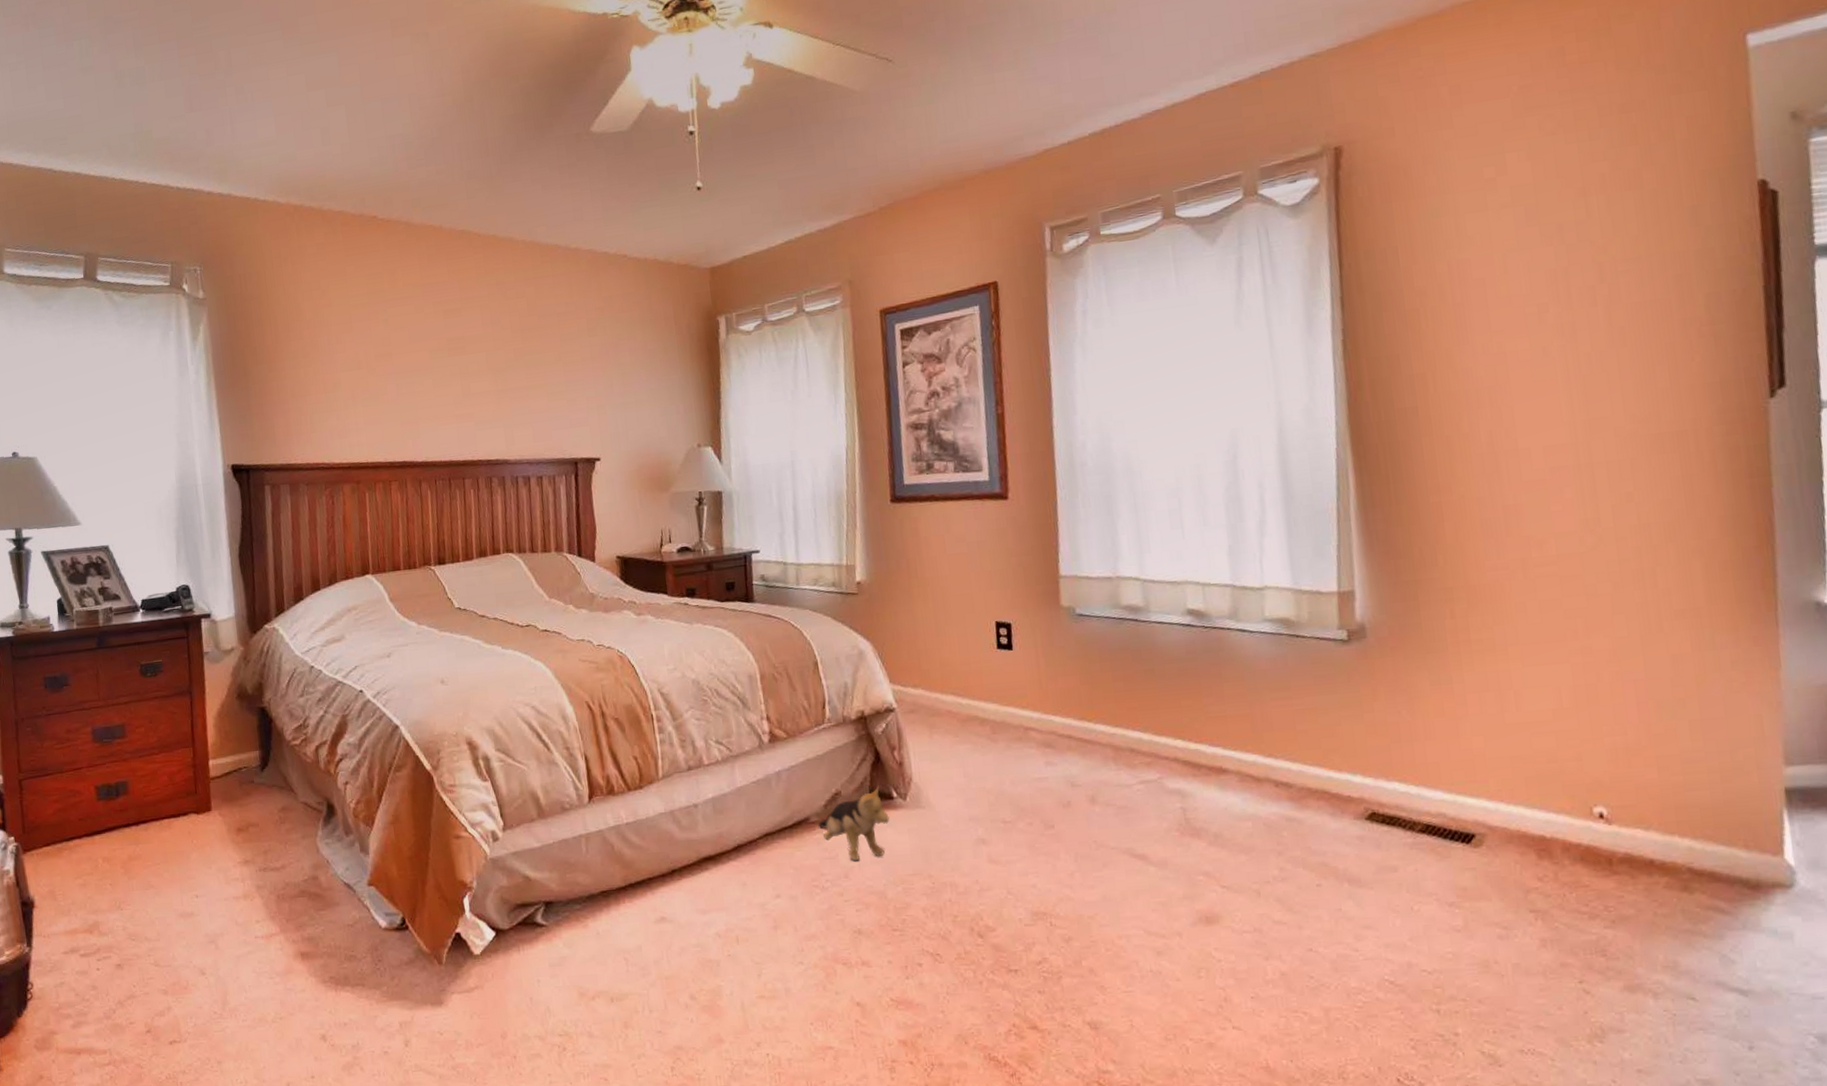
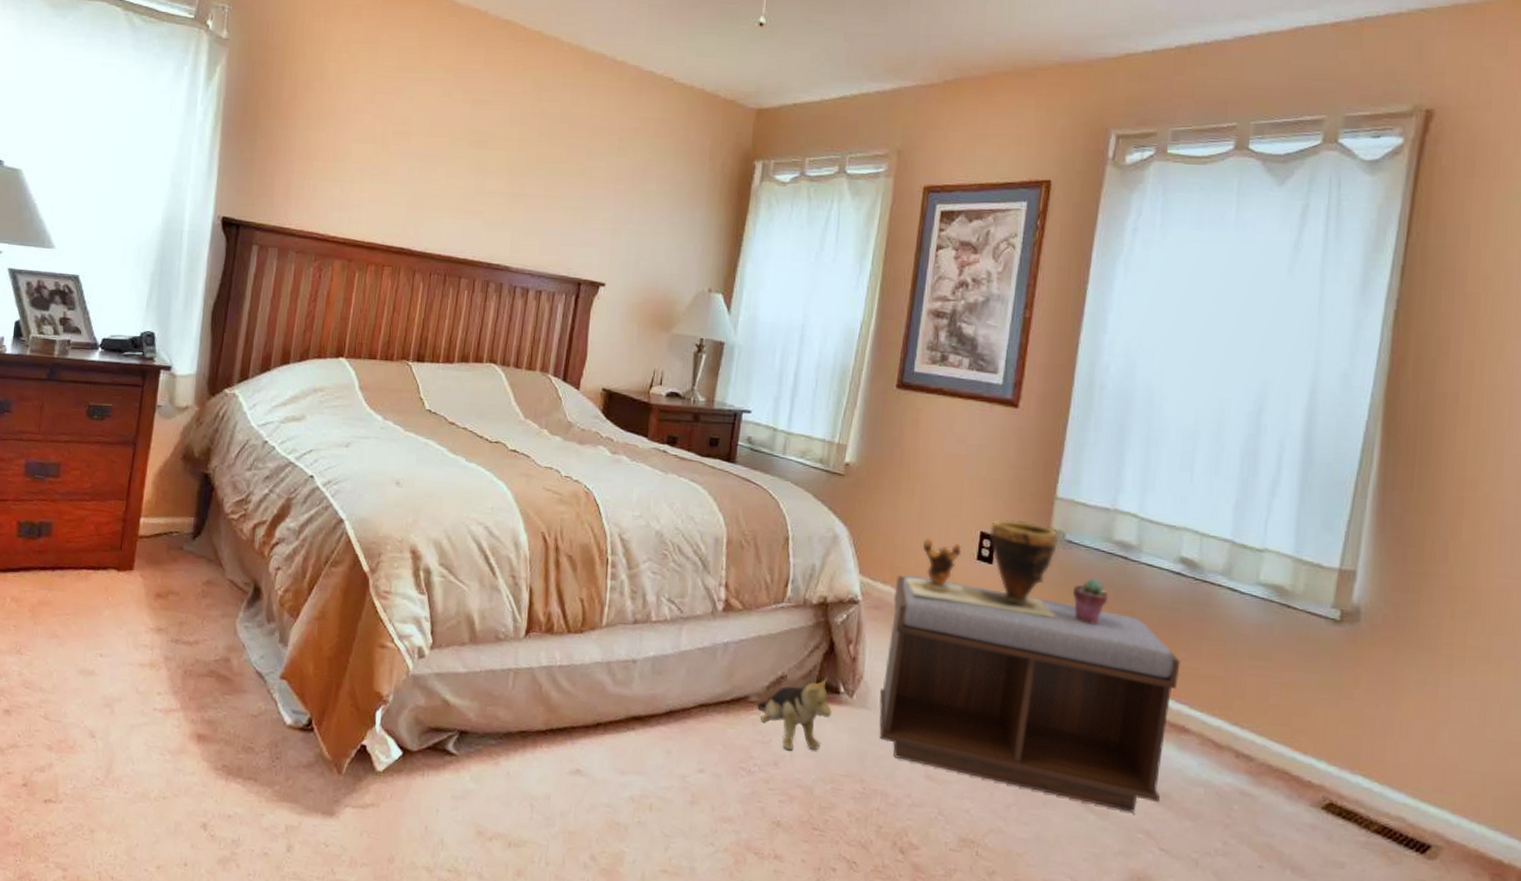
bench: none [925,672,1212,858] -> present [879,575,1181,813]
clay pot: none [934,603,1081,693] -> present [906,519,1059,618]
potted succulent: none [1092,645,1128,689] -> present [1072,578,1109,625]

